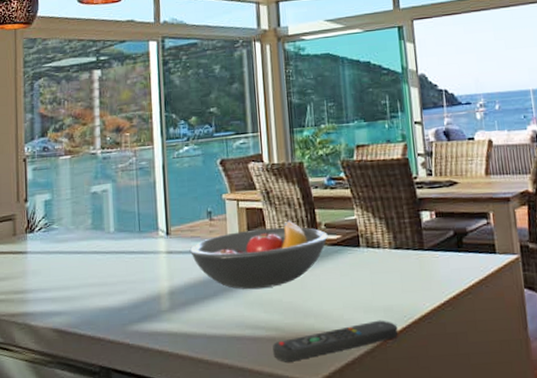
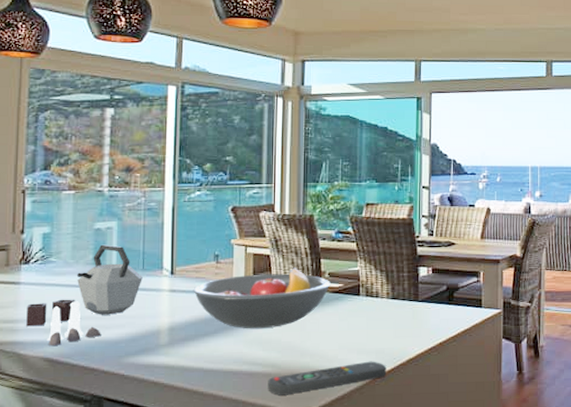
kettle: none [34,207,140,297] -> present [26,244,143,327]
salt and pepper shaker set: none [54,268,105,316] -> present [46,301,101,347]

